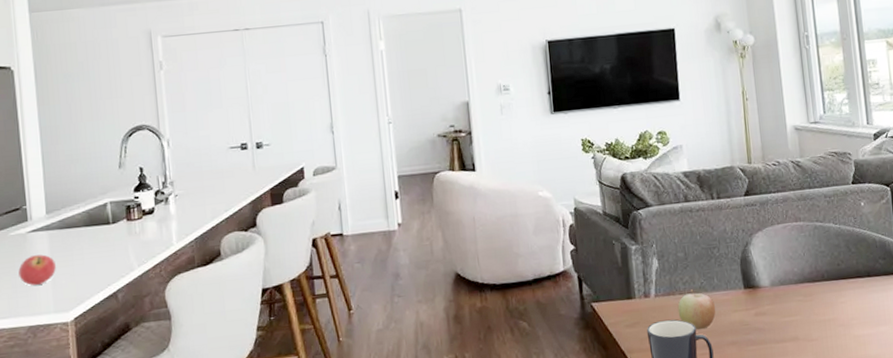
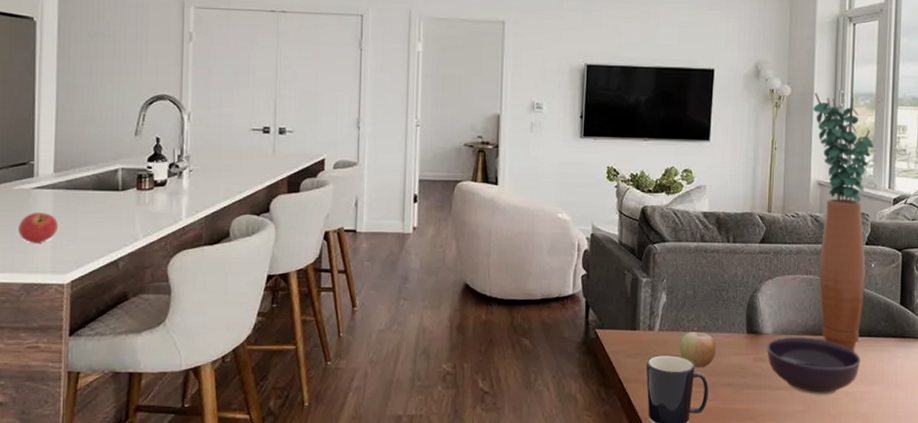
bowl: none [766,285,864,343] -> present [767,337,860,395]
vase: none [778,37,860,295] -> present [812,92,873,352]

